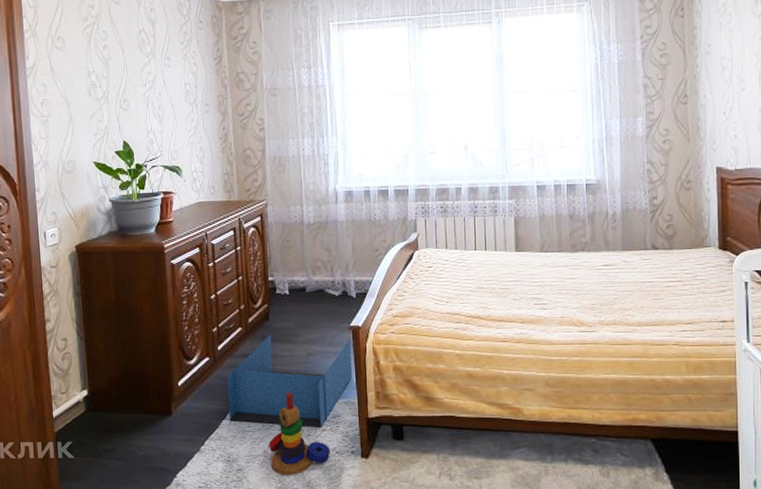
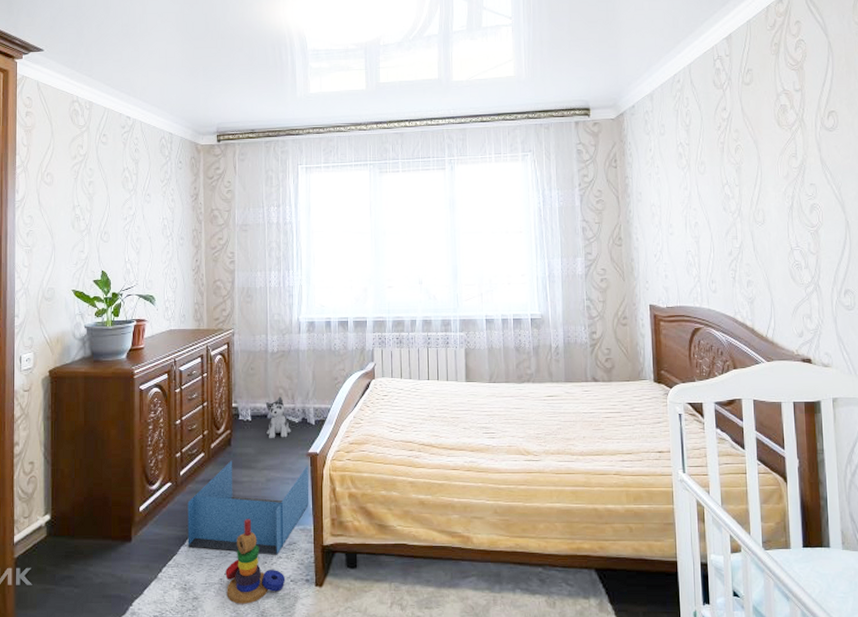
plush toy: none [303,269,331,313] -> present [265,396,291,439]

